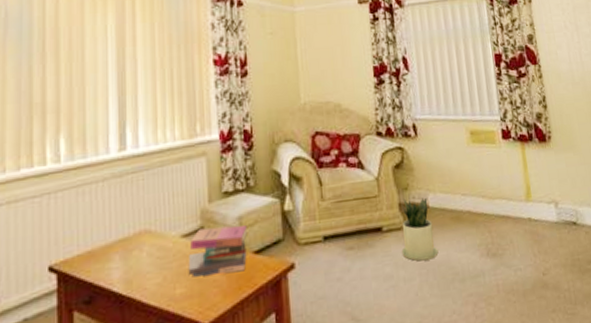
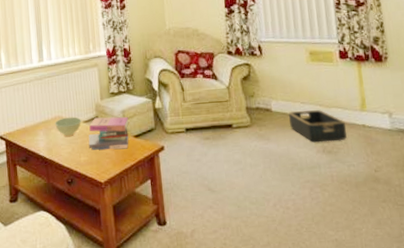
bowl: none [139,229,180,261] -> present [55,117,82,137]
planter: present [401,197,439,262] -> none [248,103,280,152]
basket: none [448,202,512,244] -> present [289,110,347,143]

